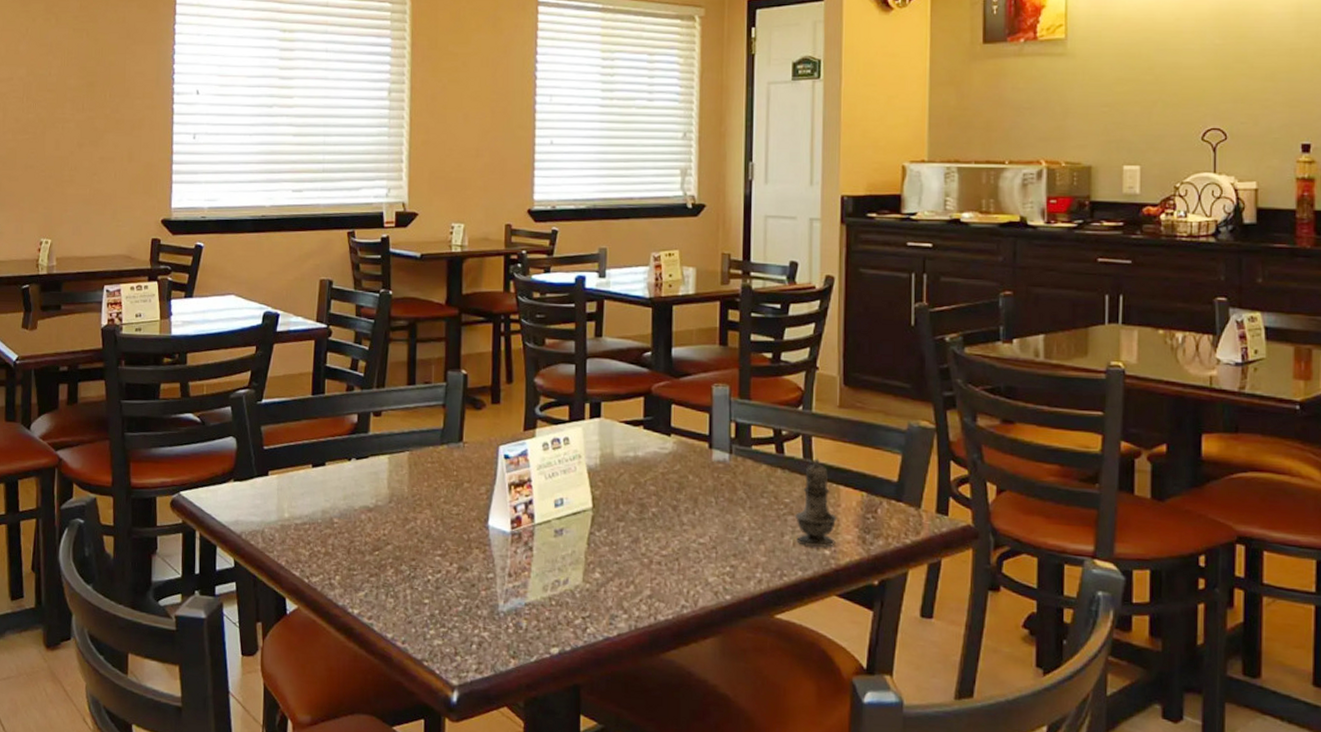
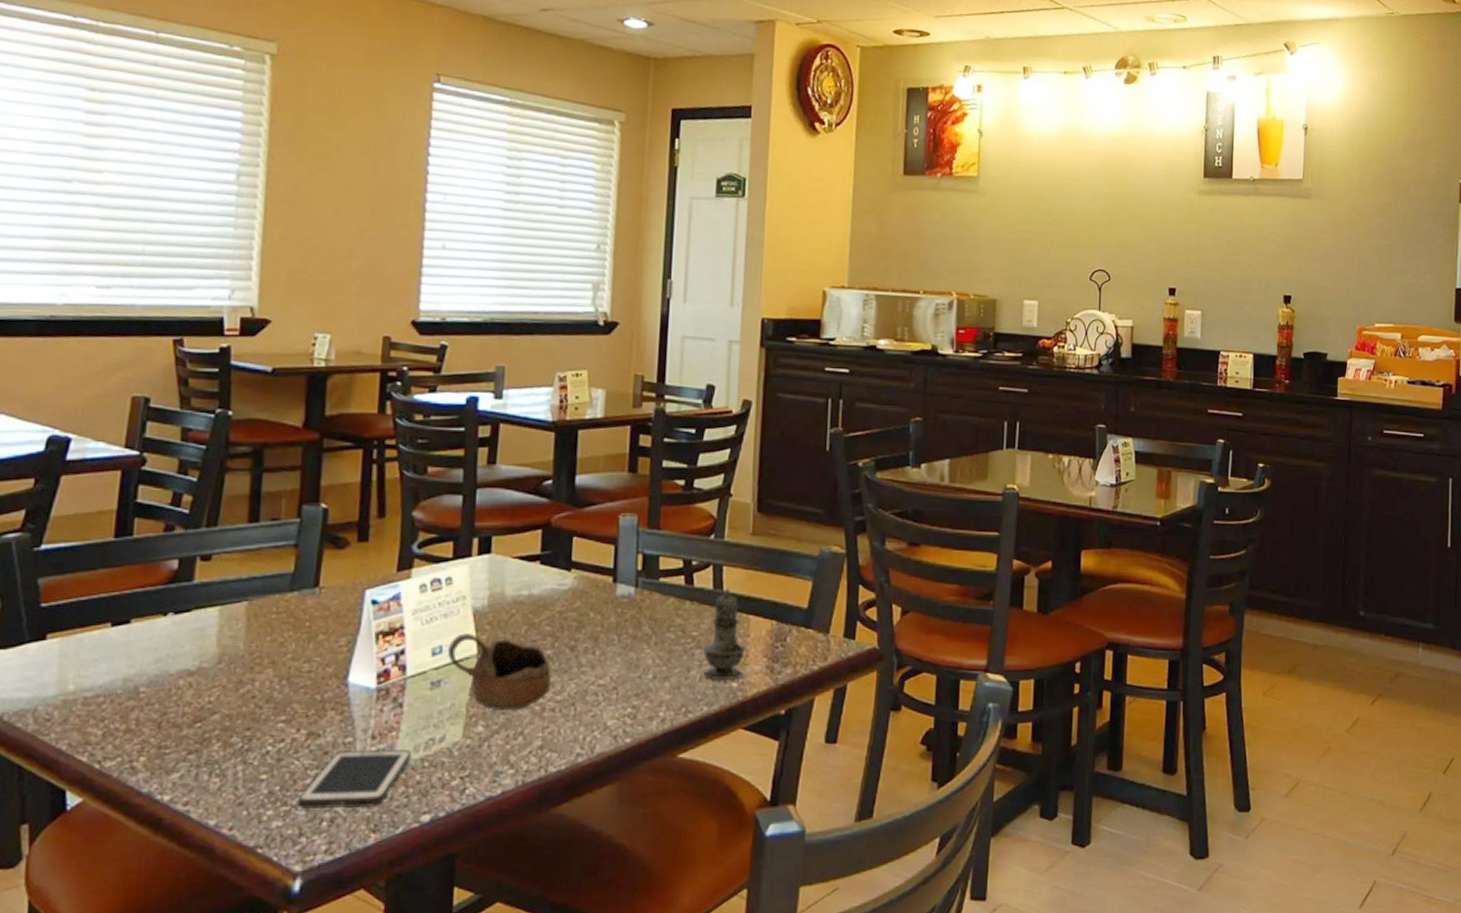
cell phone: none [453,584,541,637] -> present [297,749,411,809]
cup: none [567,488,658,562] -> present [447,633,552,711]

